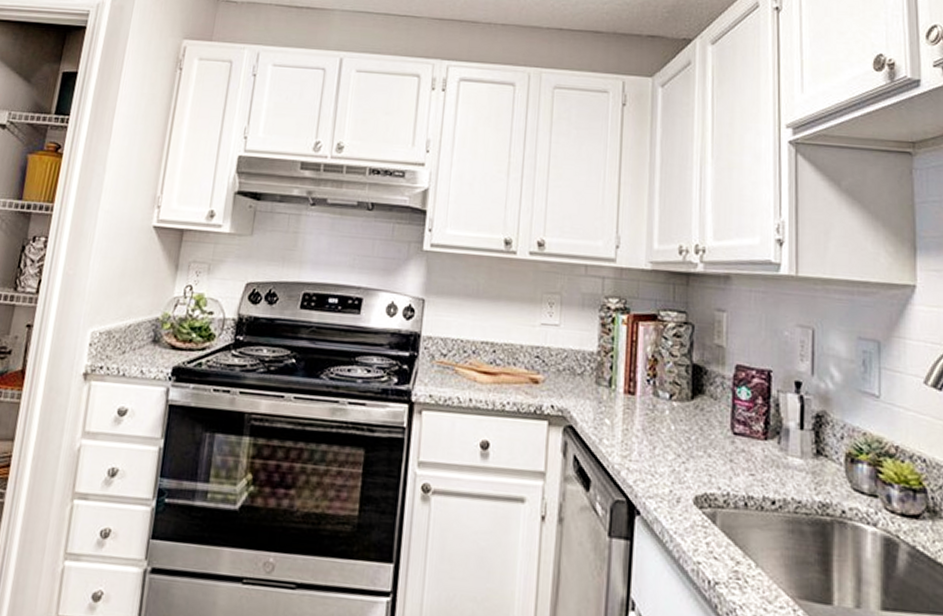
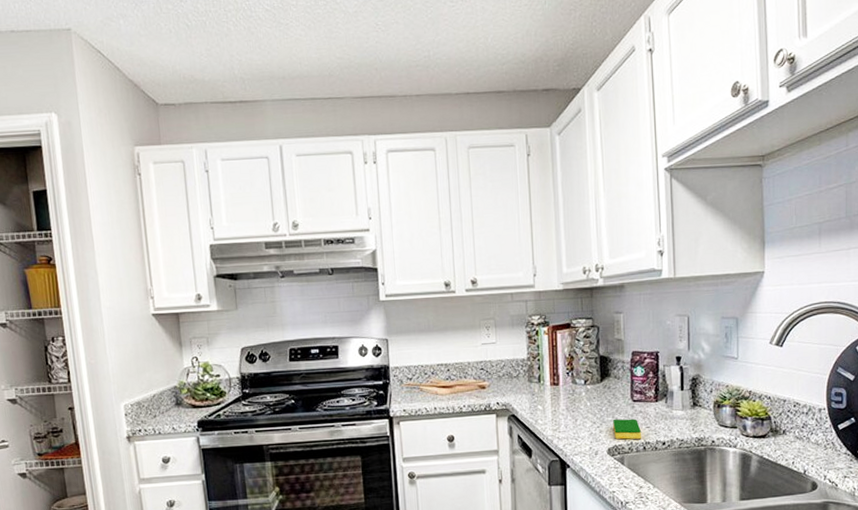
dish sponge: none [704,454,742,491] -> present [613,418,641,440]

